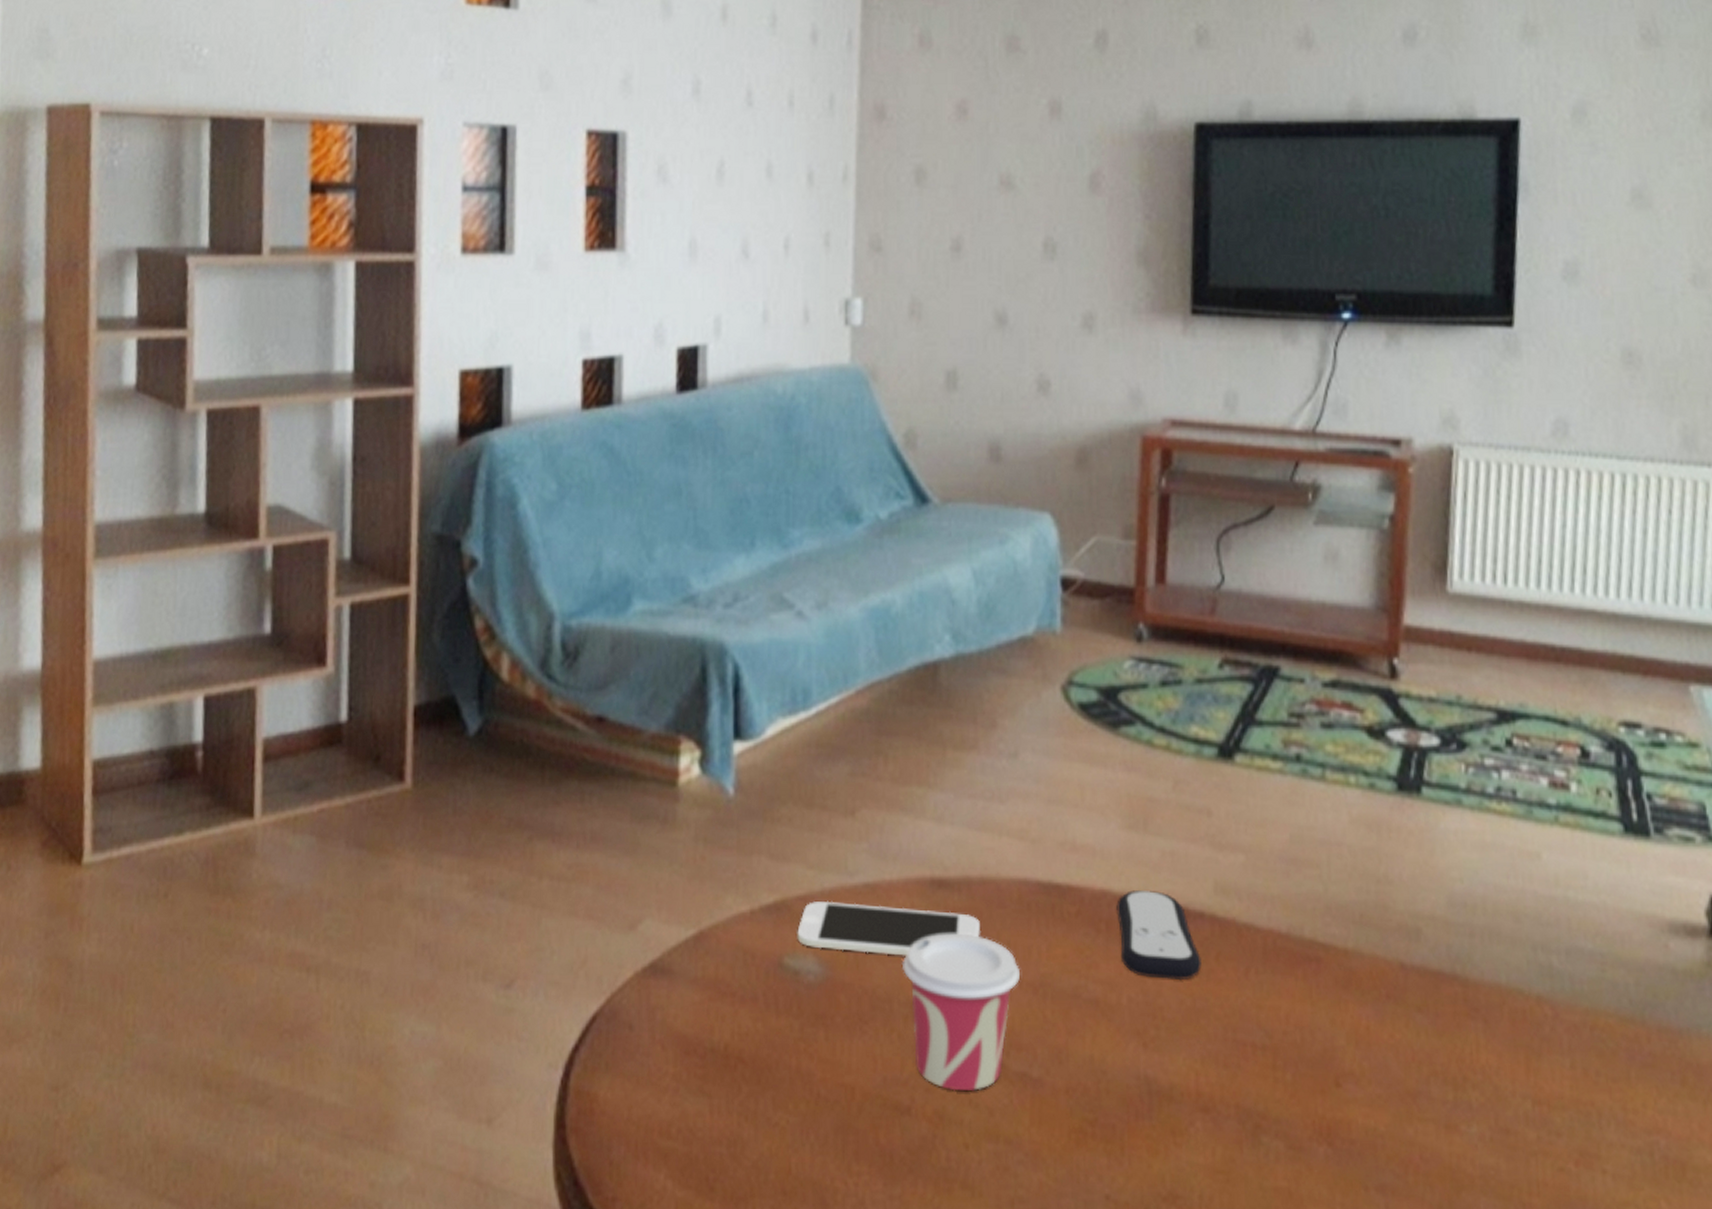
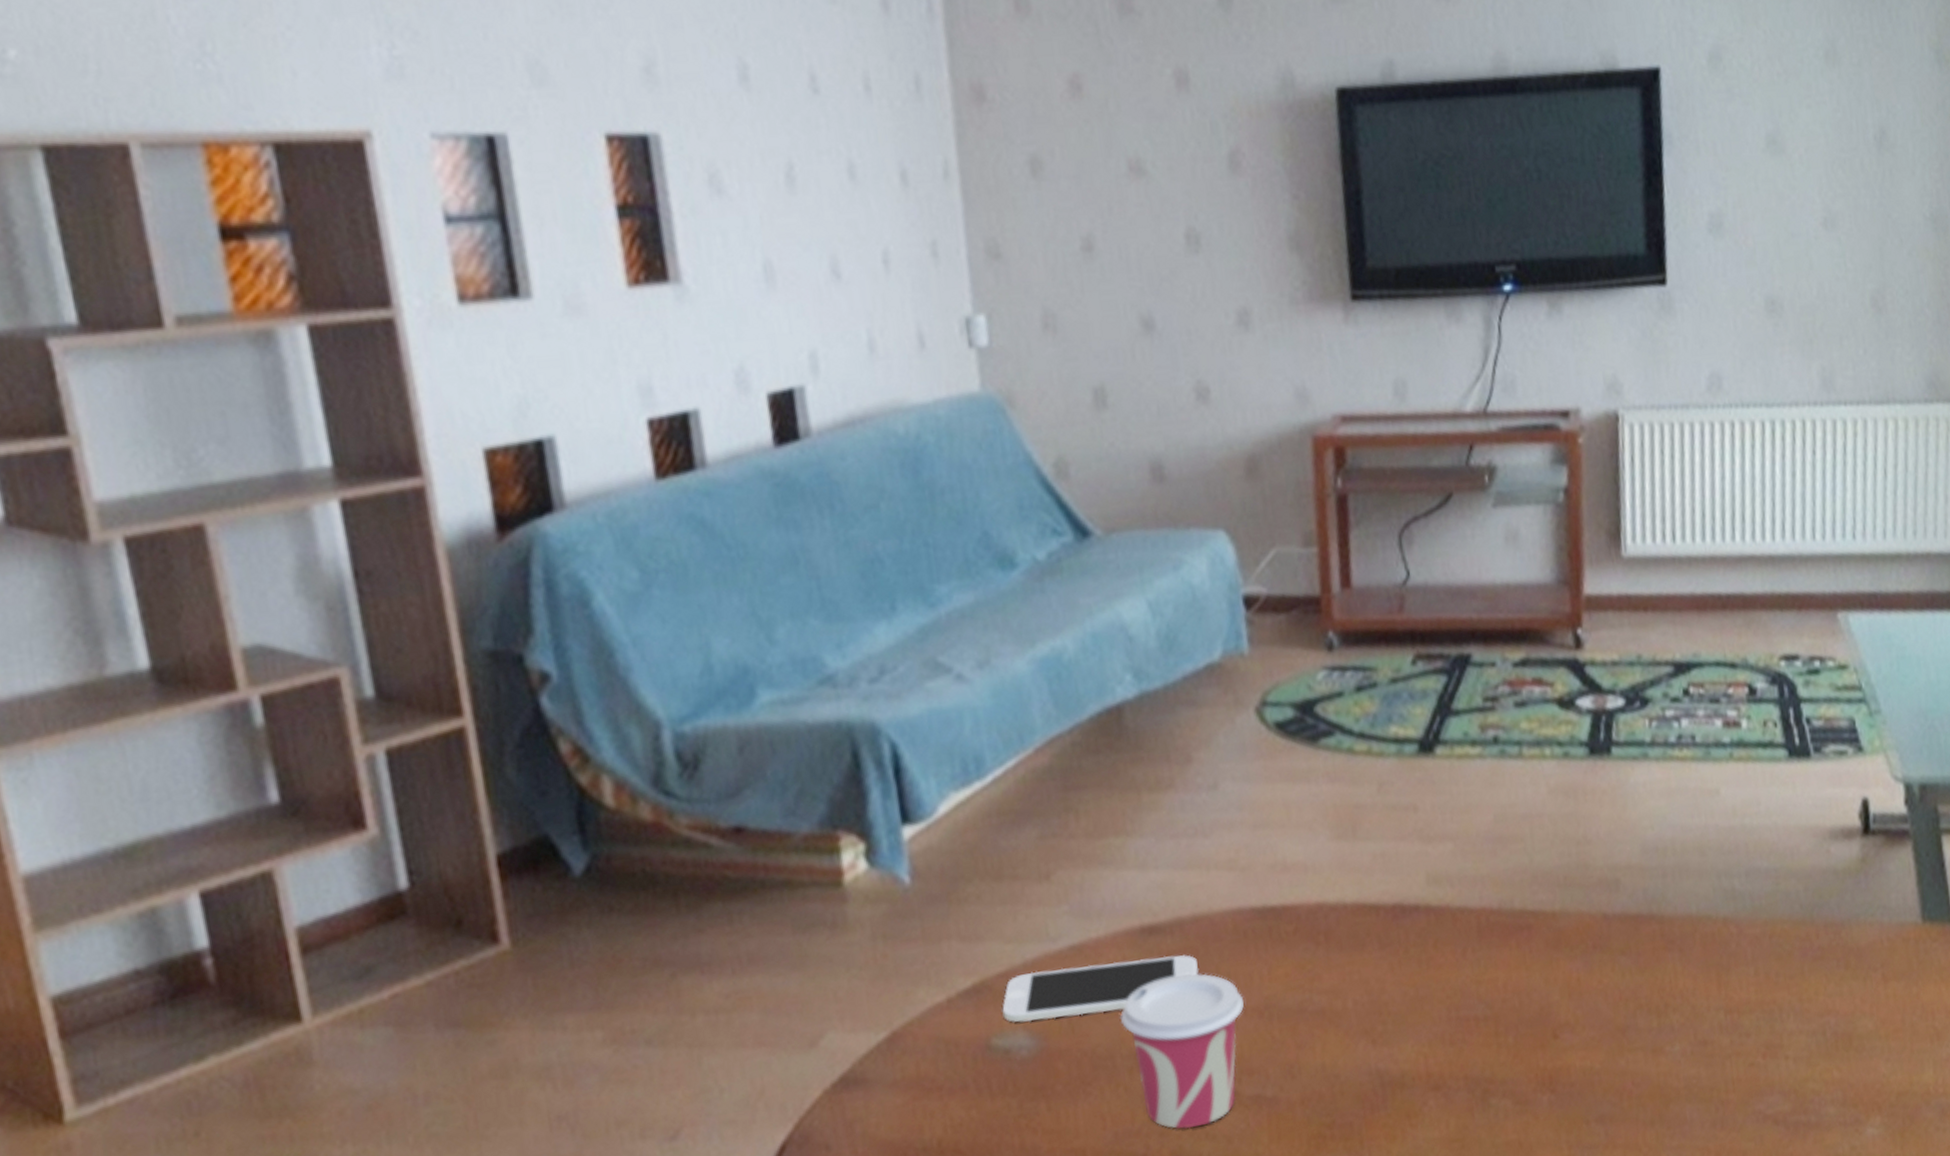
remote control: present [1116,890,1202,981] -> none [1333,893,1421,978]

